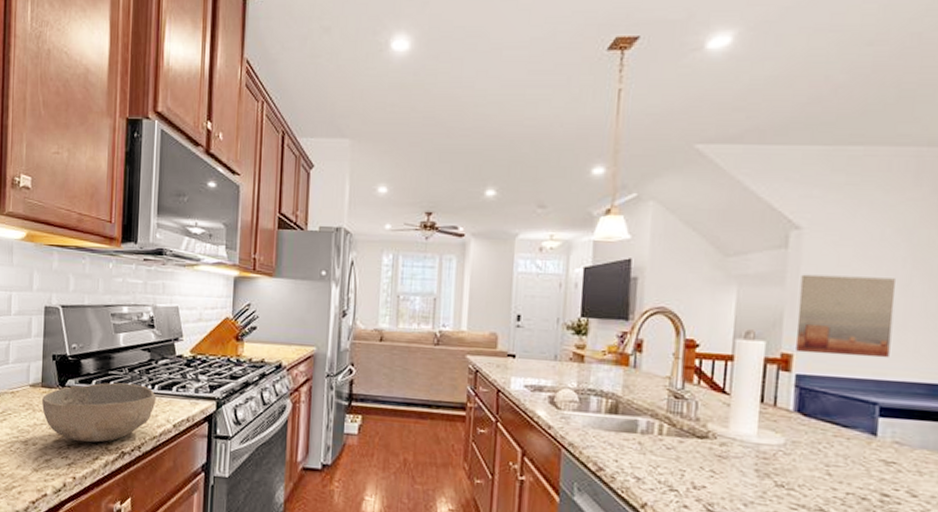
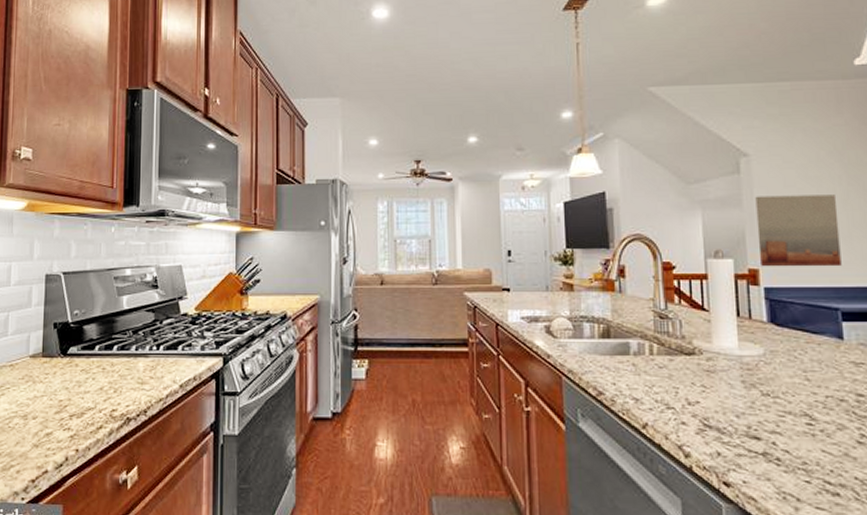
bowl: present [42,382,156,443] -> none [43,346,162,412]

